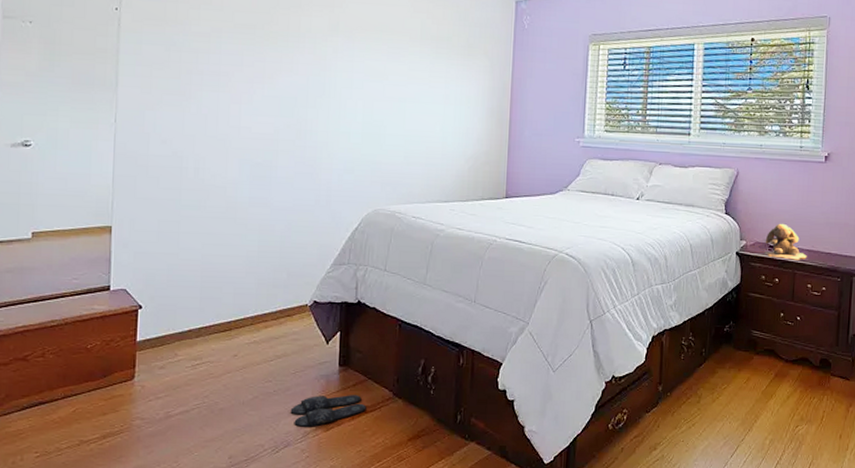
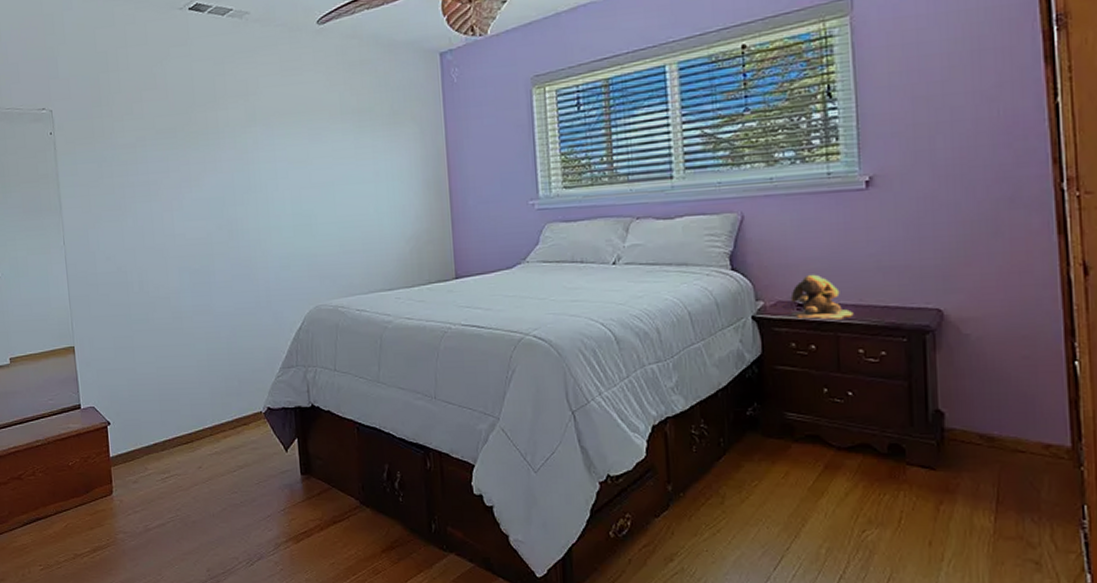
slippers: present [290,395,367,427] -> none [259,504,334,539]

